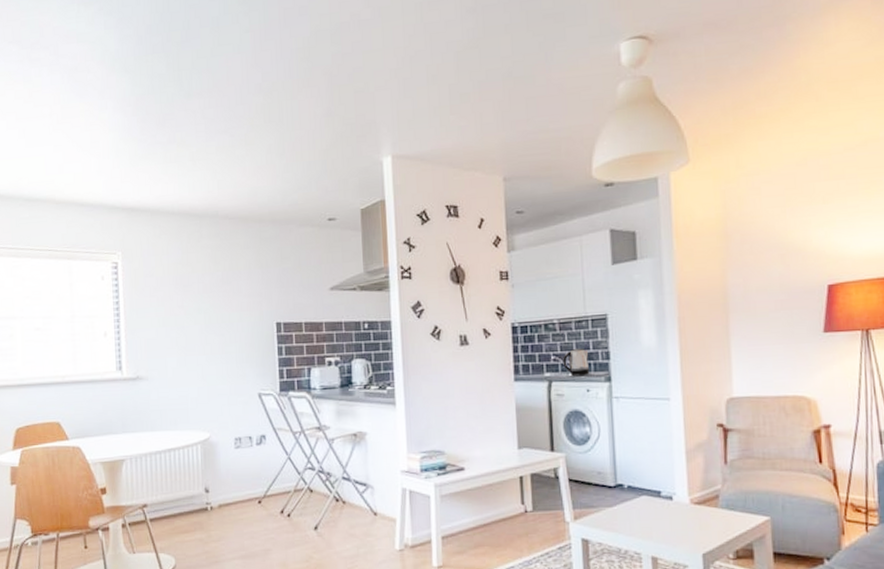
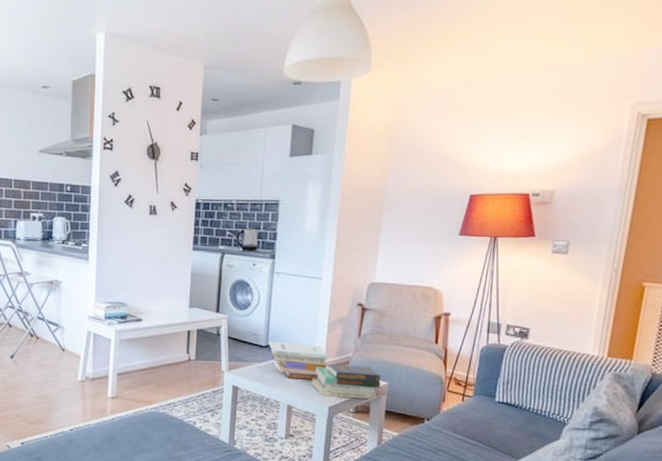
books: none [618,479,693,523] -> present [269,341,329,380]
books: none [675,500,762,541] -> present [311,364,381,399]

